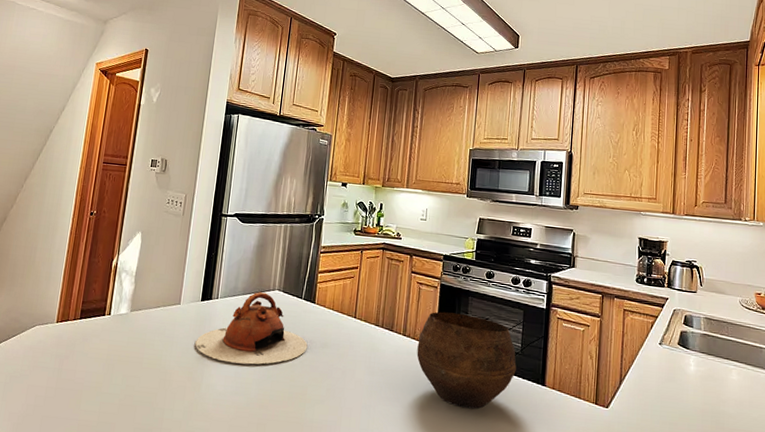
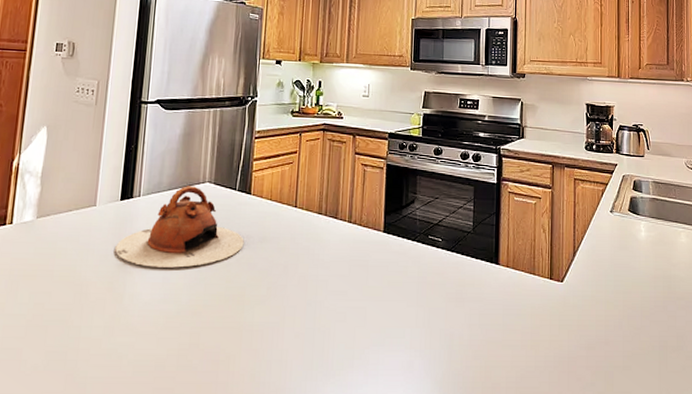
bowl: present [417,311,516,409] -> none [364,194,469,296]

